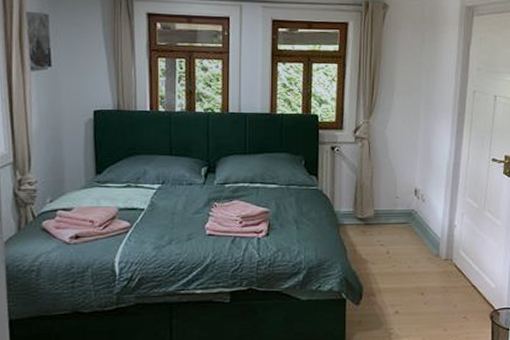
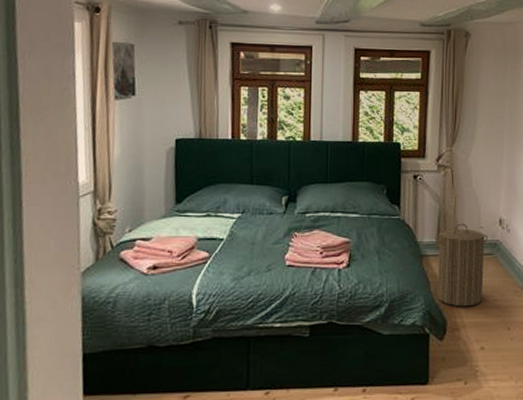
laundry hamper: none [352,193,404,274] -> present [435,223,488,307]

